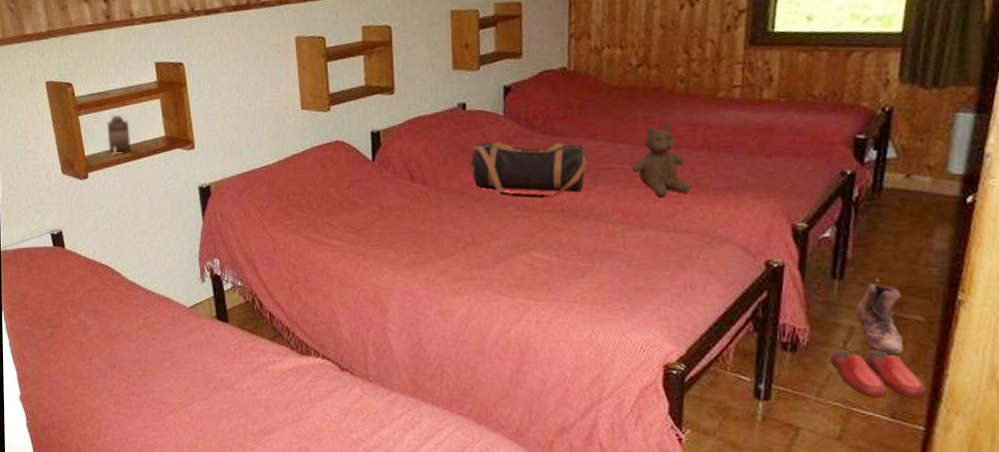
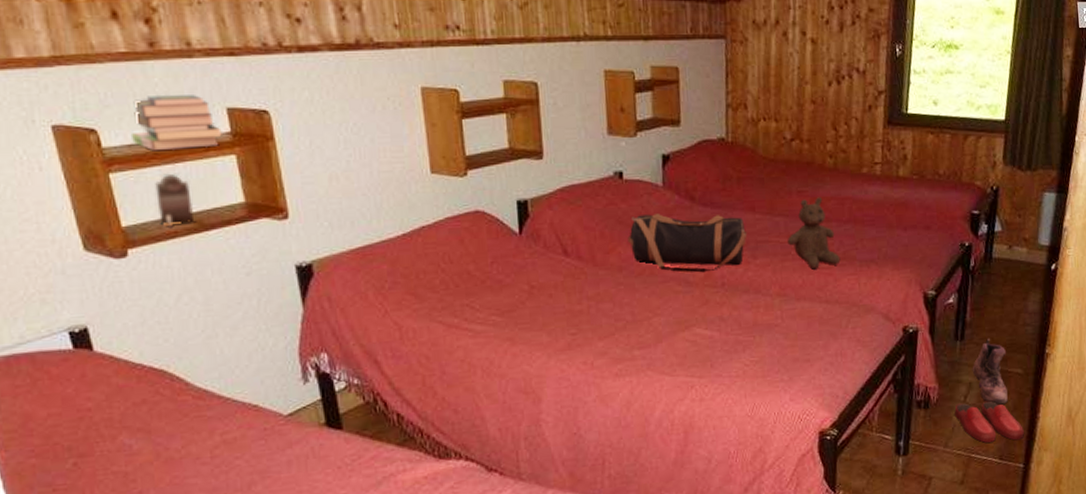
books: none [94,54,151,98] -> present [132,95,222,152]

